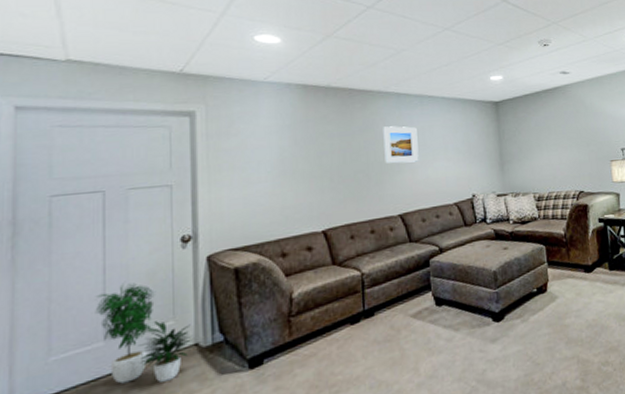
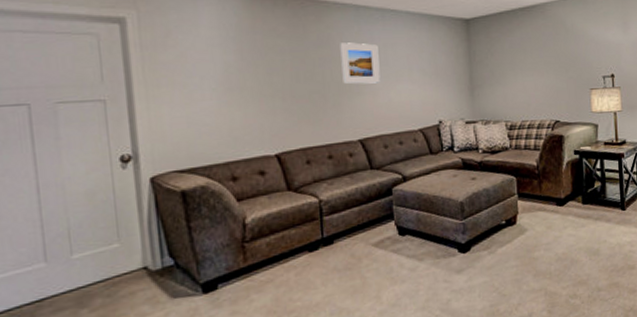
potted plant: present [95,283,193,384] -> none [32,203,141,305]

